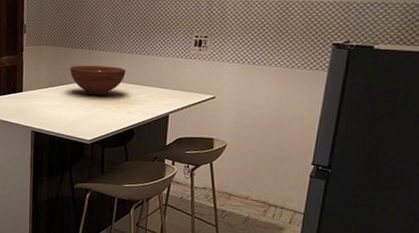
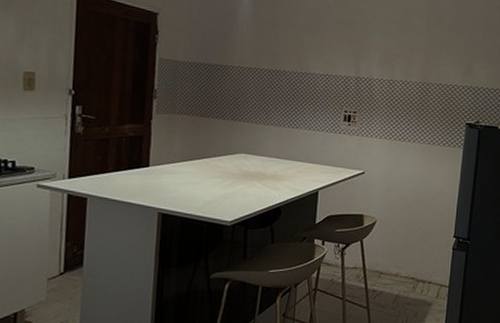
fruit bowl: present [70,65,126,96] -> none [209,137,273,171]

